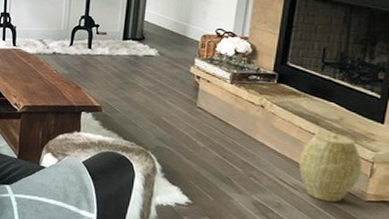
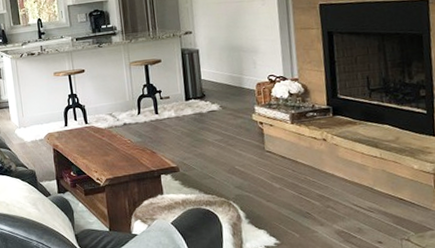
woven basket: present [298,132,363,202] -> none [368,153,427,218]

